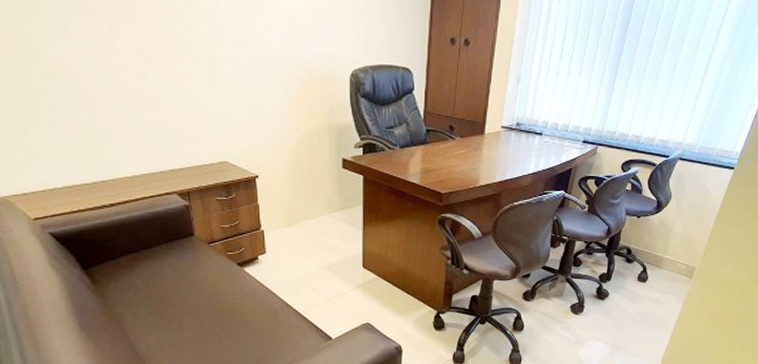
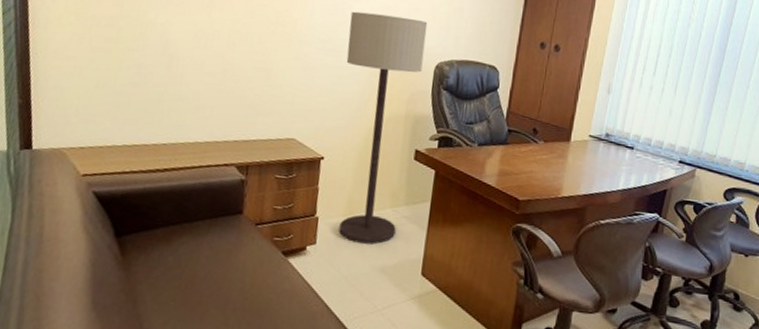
floor lamp: none [257,24,338,248] -> present [338,11,428,245]

